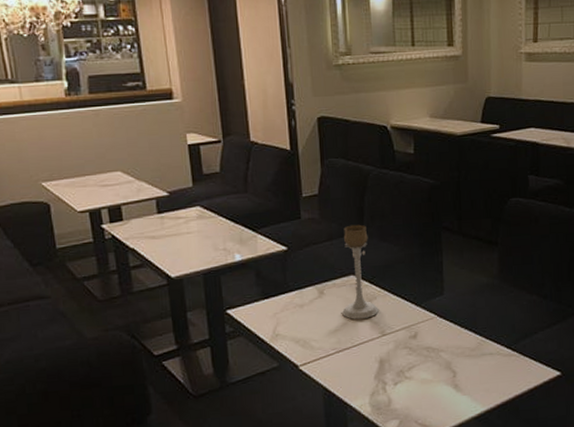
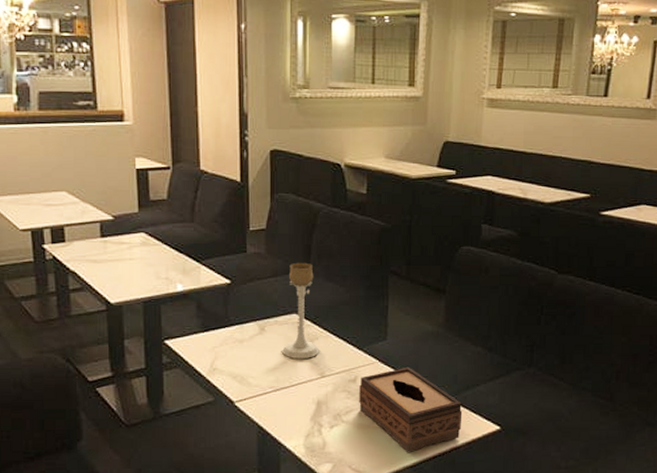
tissue box: none [420,319,523,404] -> present [359,366,463,452]

